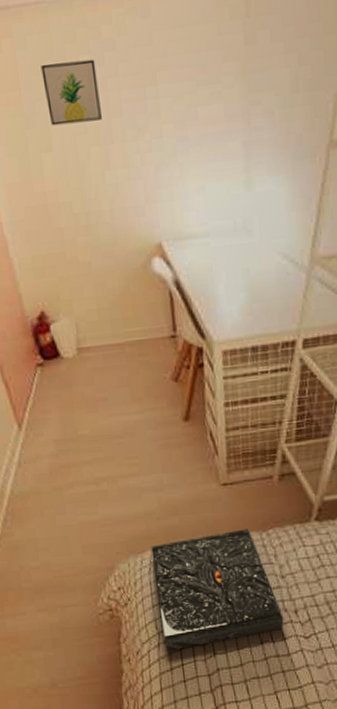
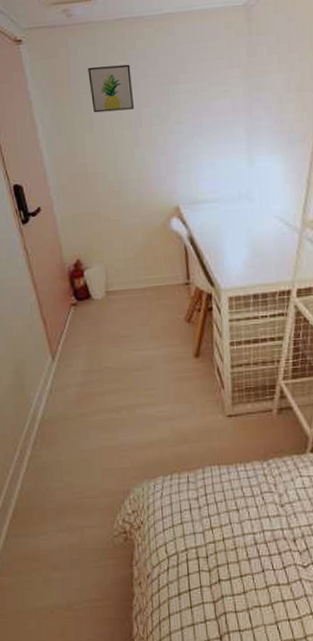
book: present [151,529,284,651] -> none [163,458,284,575]

